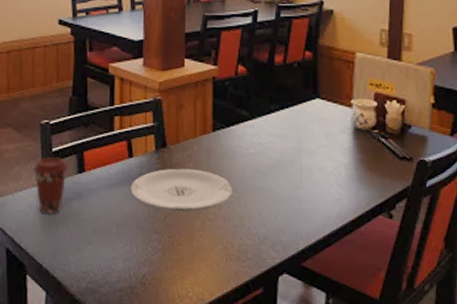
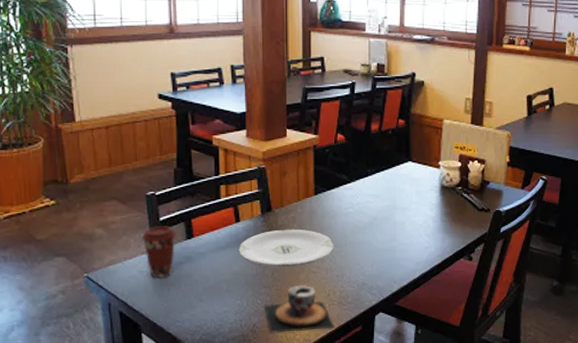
teacup: none [155,232,232,289] -> present [264,284,334,334]

